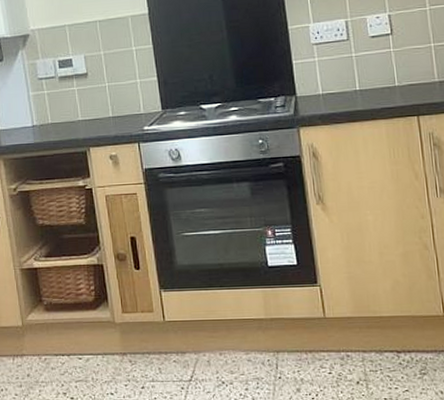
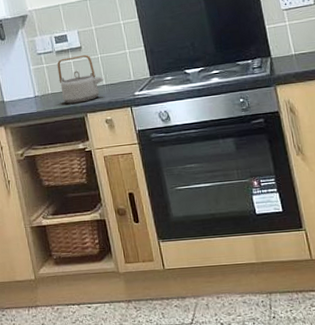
teapot: none [59,82,111,136] -> present [57,54,104,104]

